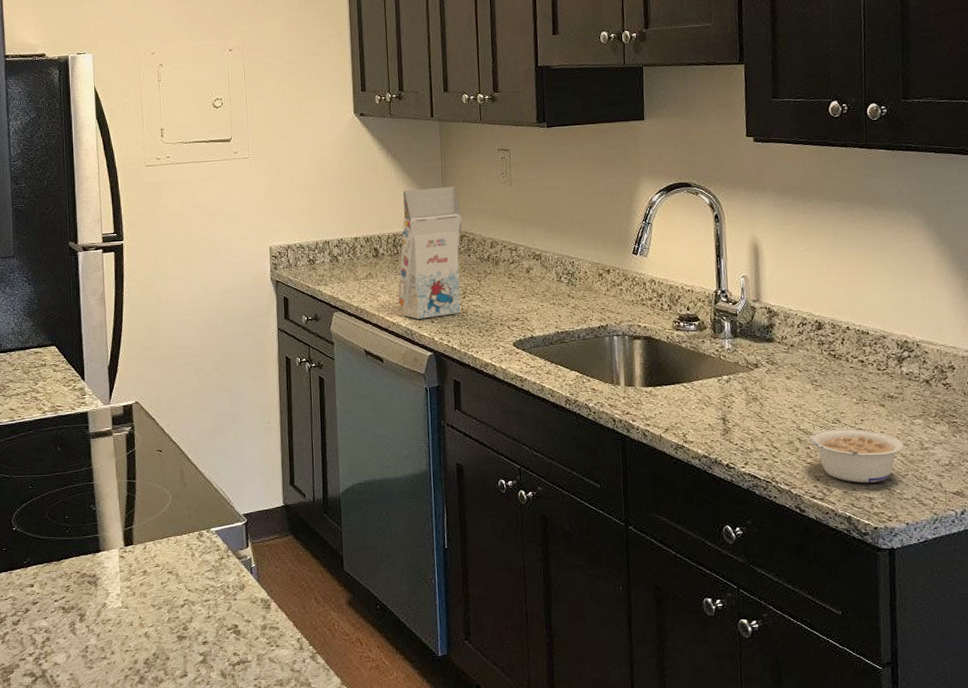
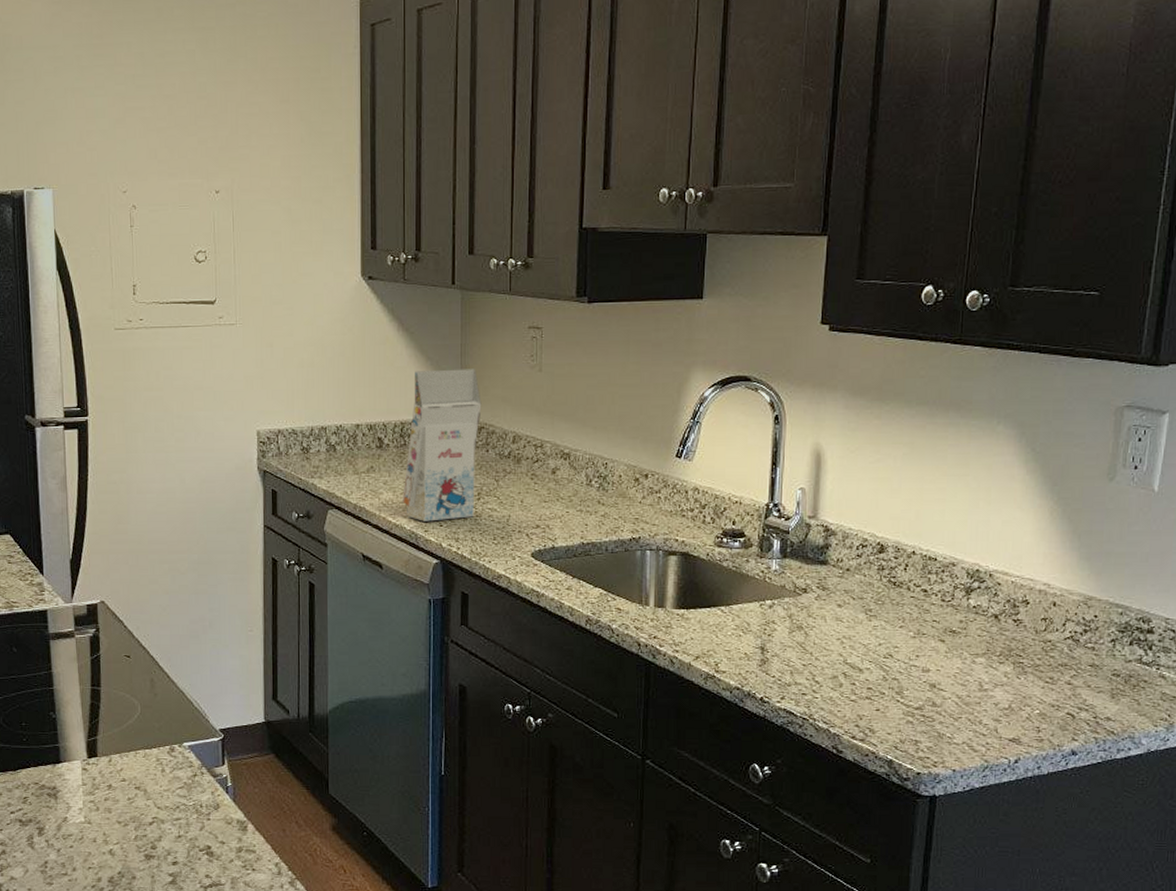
legume: present [810,428,904,483] -> none [856,664,961,724]

